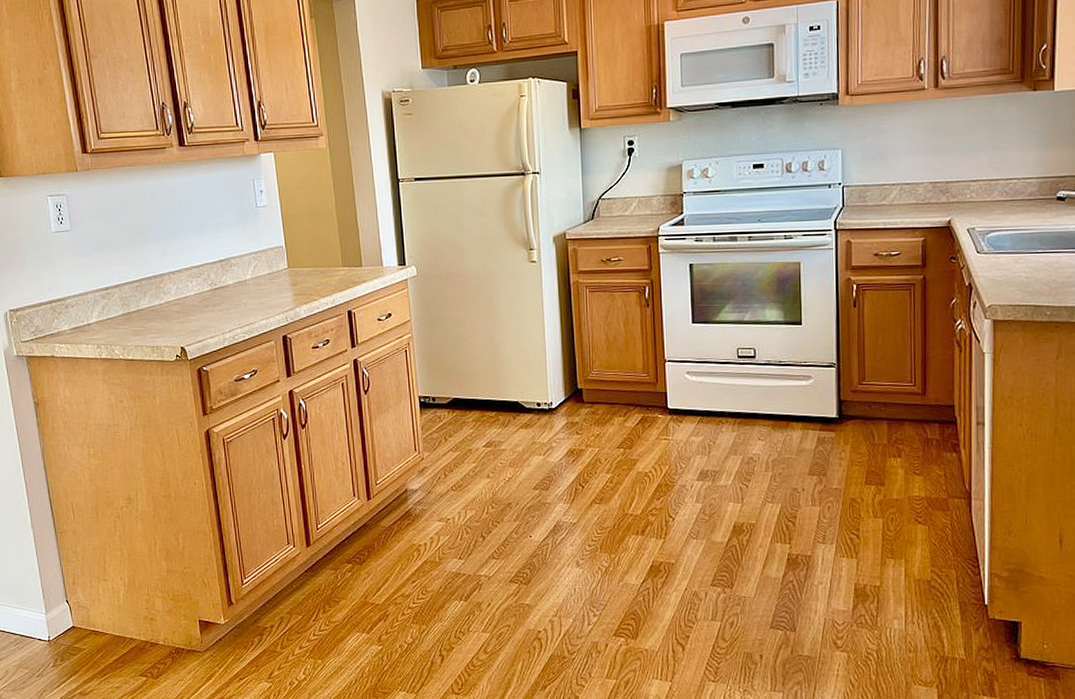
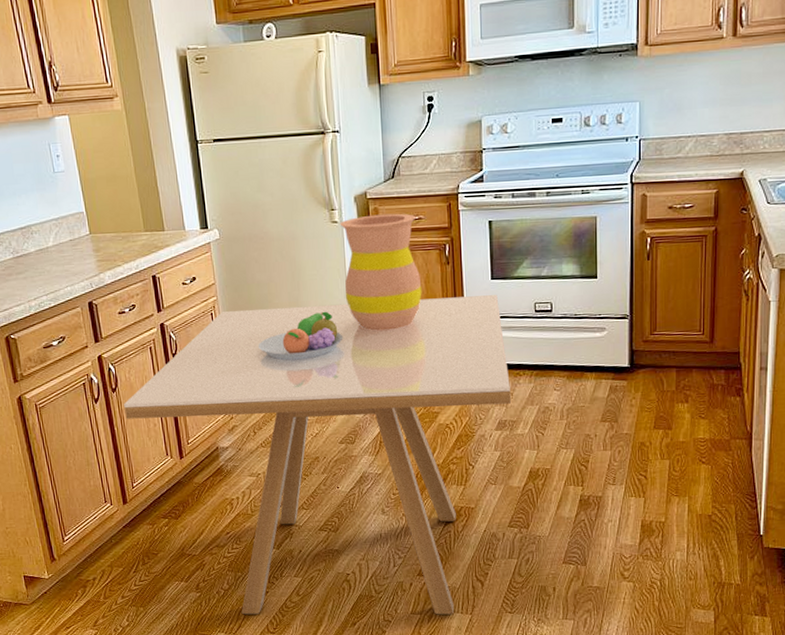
dining table: none [312,339,713,681] -> present [123,295,511,615]
fruit bowl: none [451,351,540,401] -> present [258,311,344,361]
vase: none [538,254,621,373] -> present [340,213,422,331]

